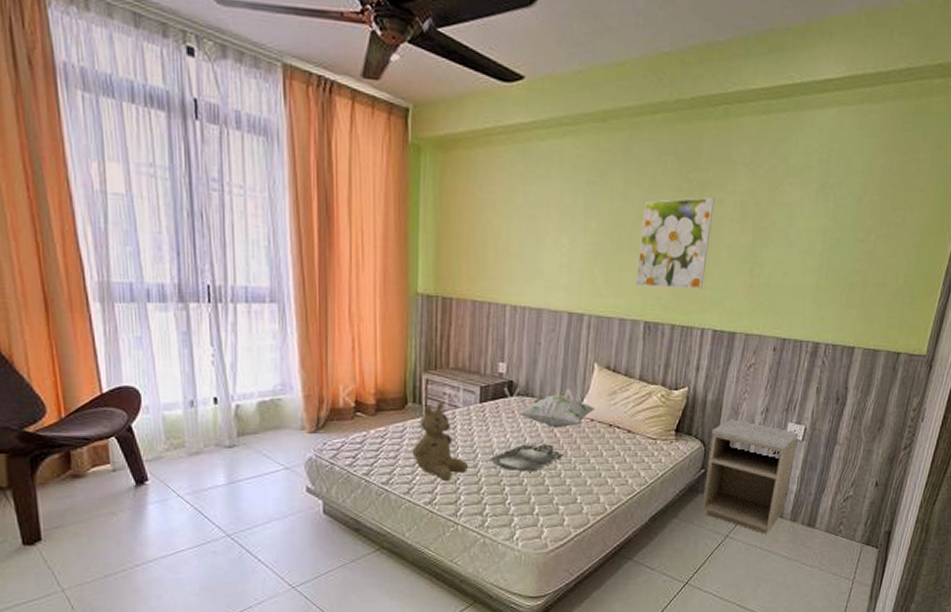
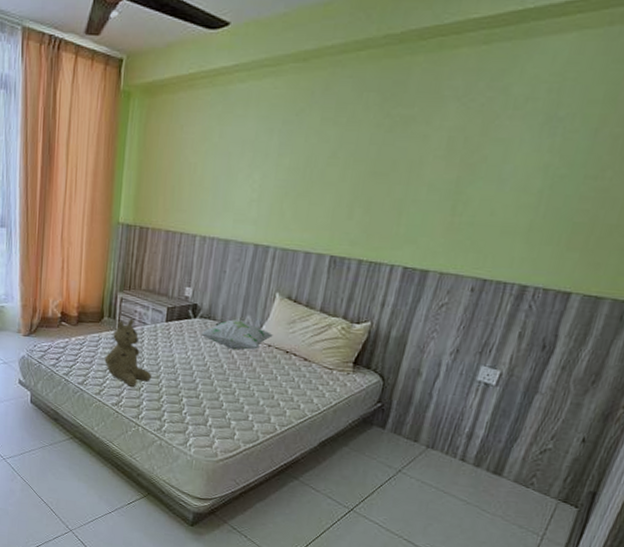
serving tray: present [491,444,563,472] -> none [172,362,239,388]
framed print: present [636,197,715,290] -> none [324,132,419,226]
nightstand: present [701,418,800,534] -> none [374,356,494,475]

